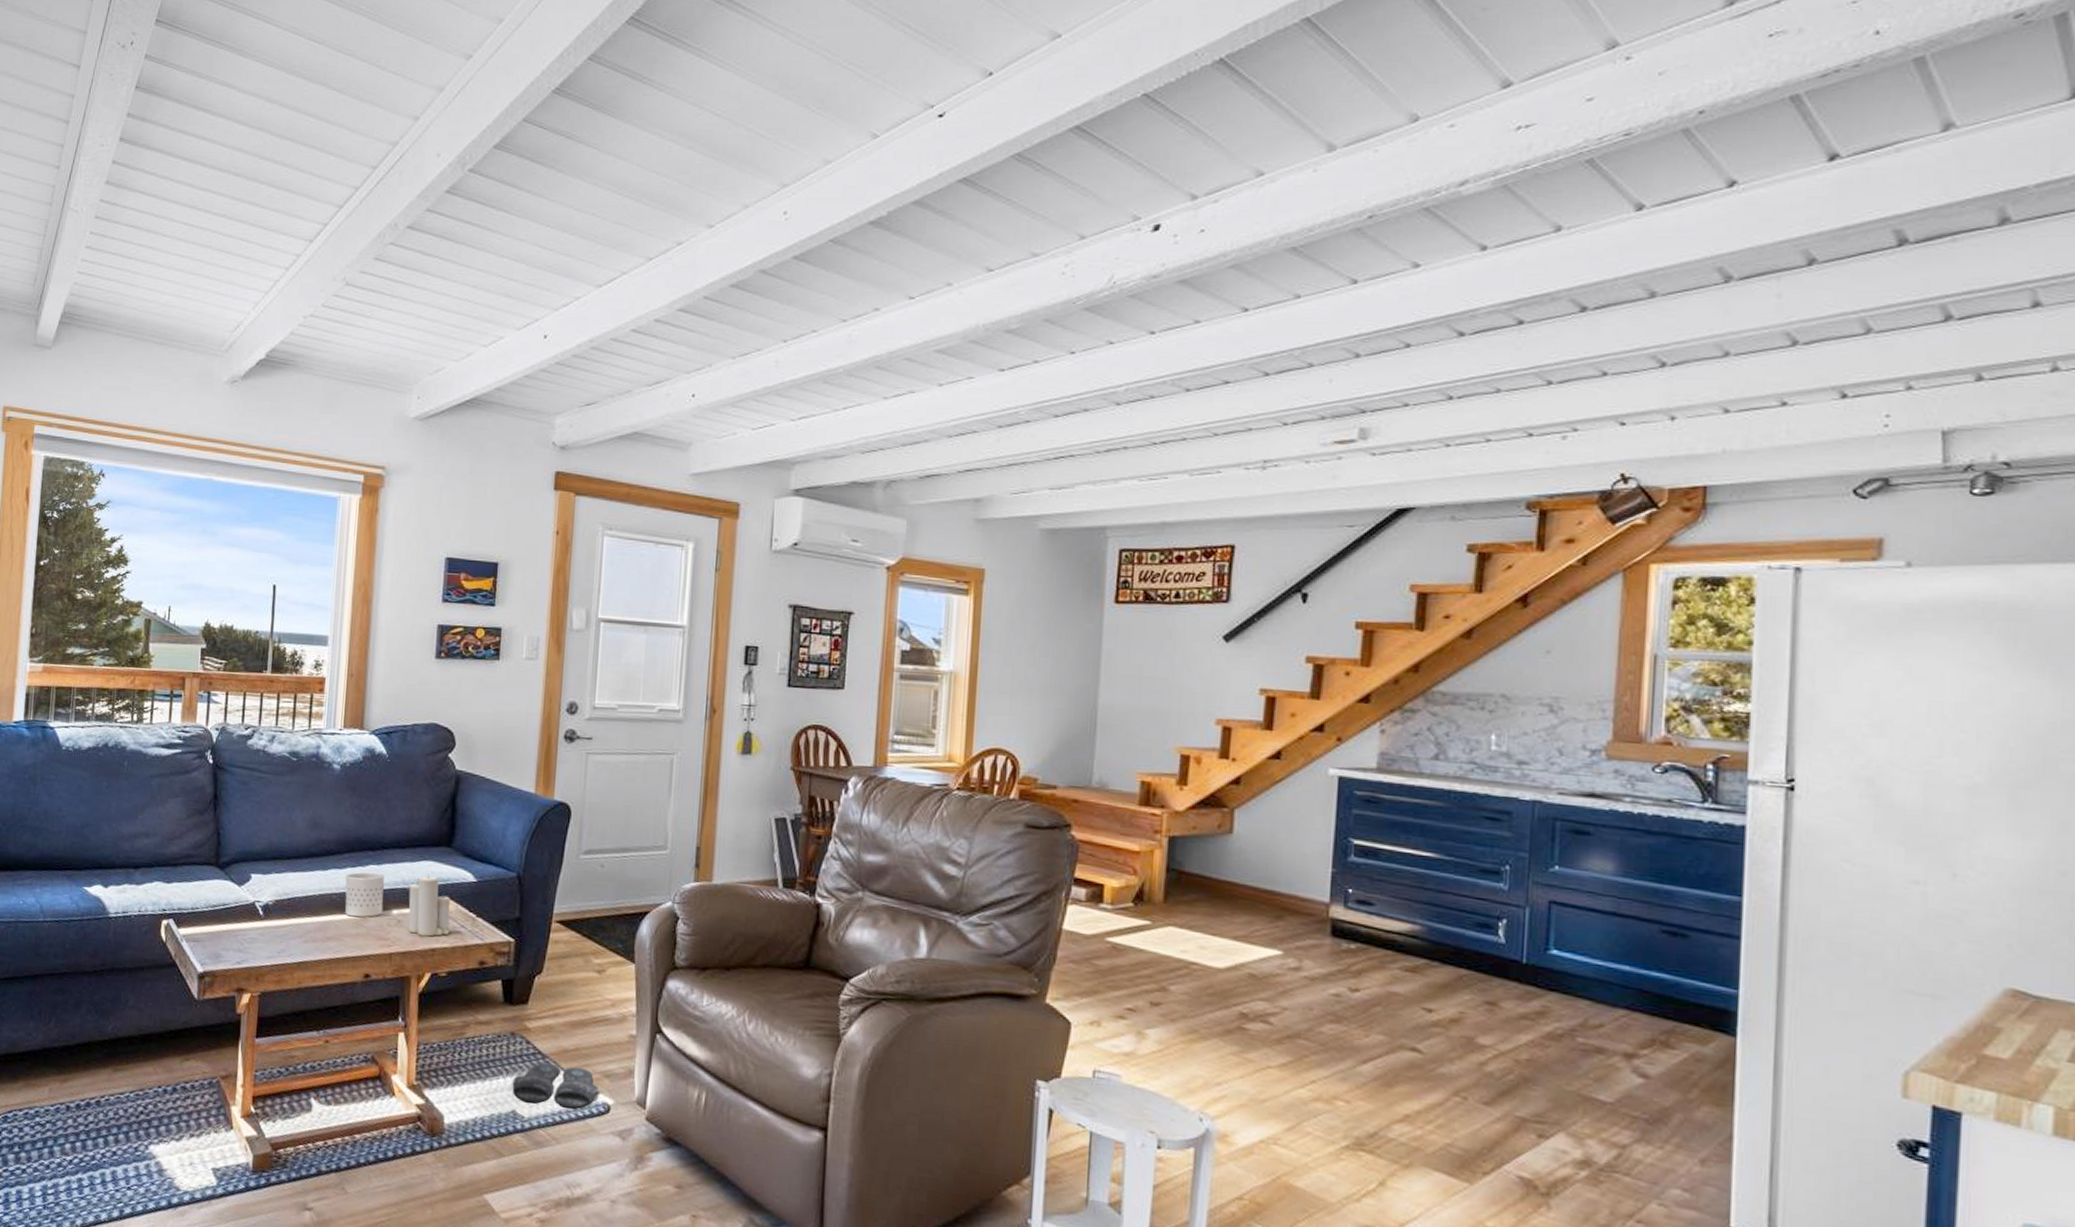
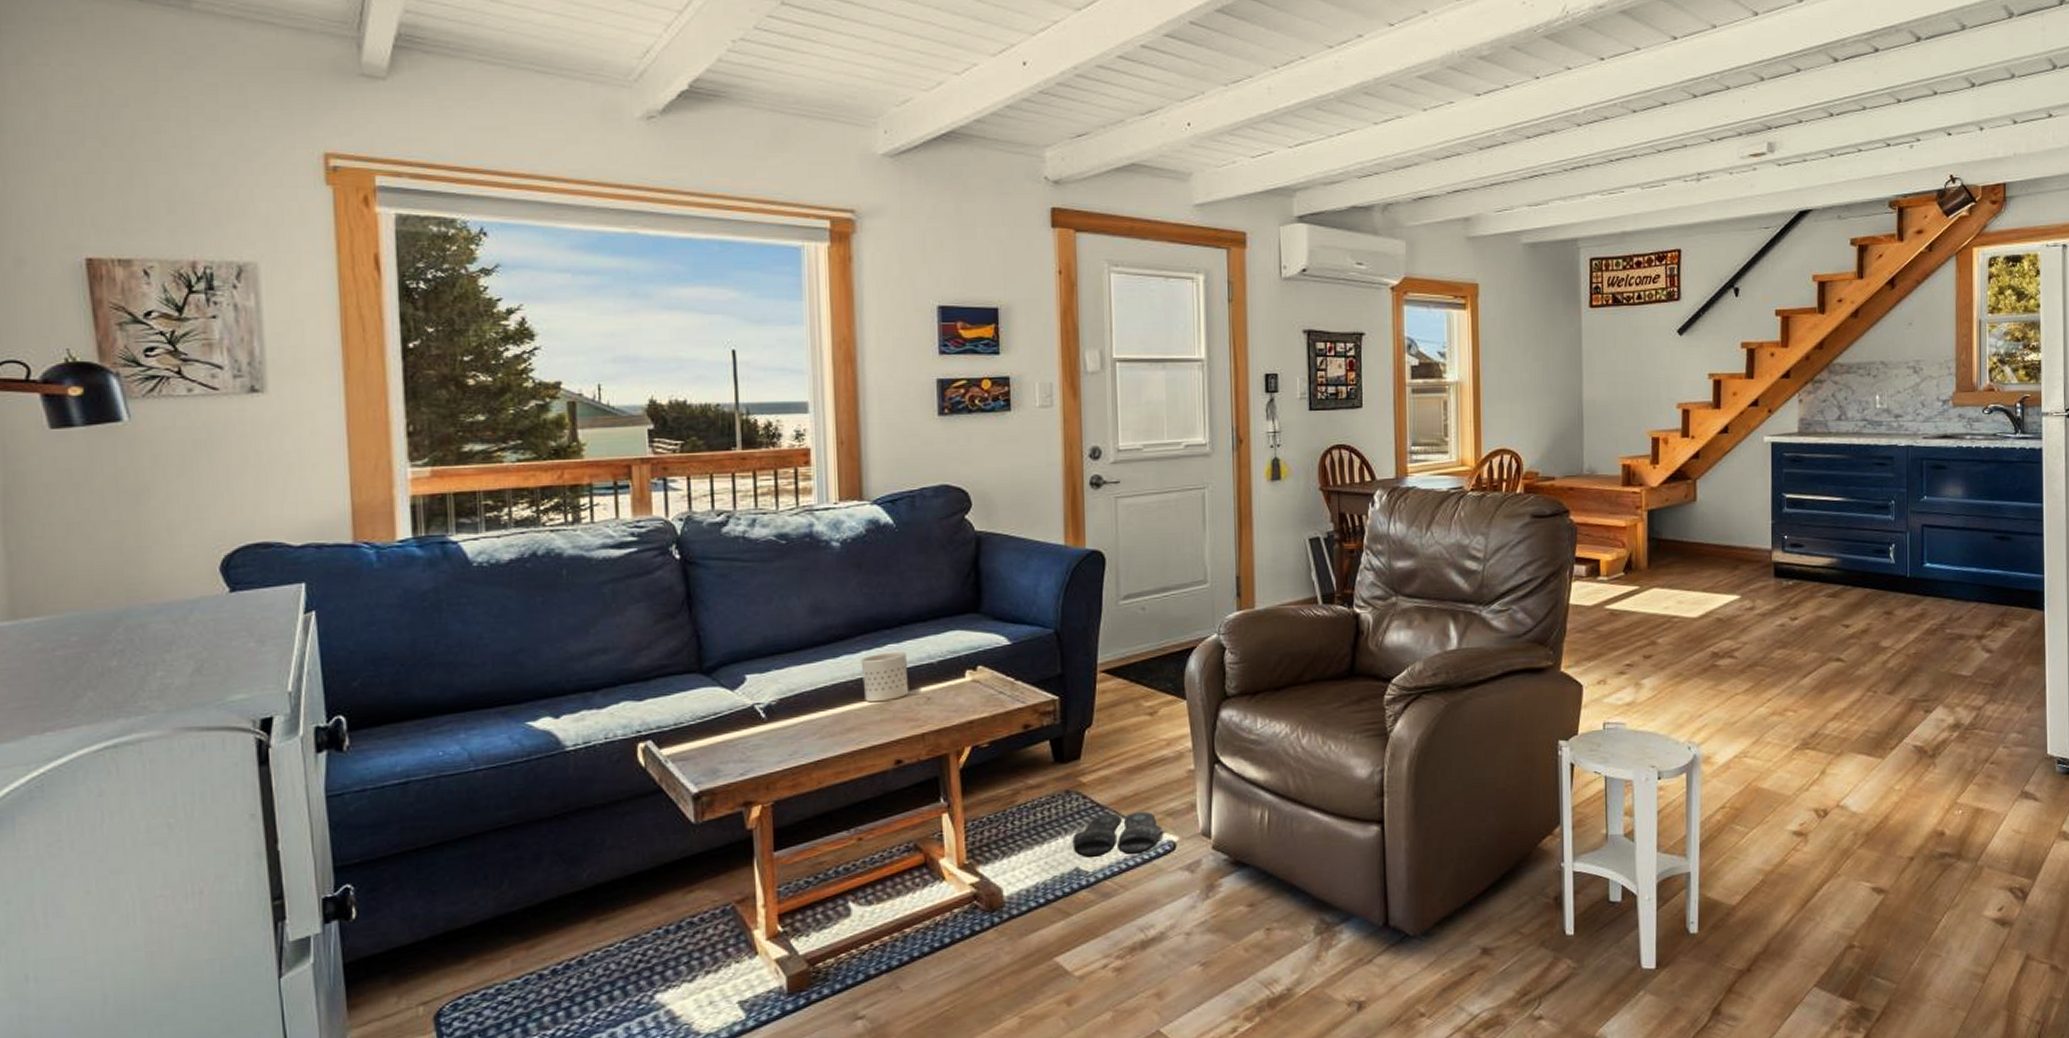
candle: present [408,874,450,937] -> none [936,644,988,710]

